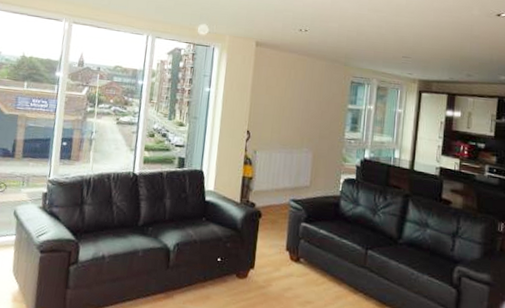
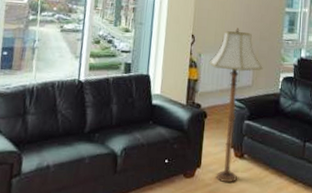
floor lamp: none [264,124,322,287] -> present [209,27,263,182]

